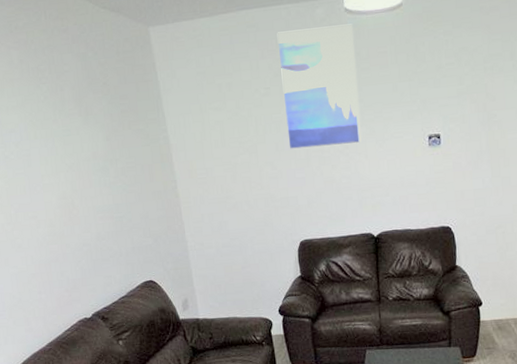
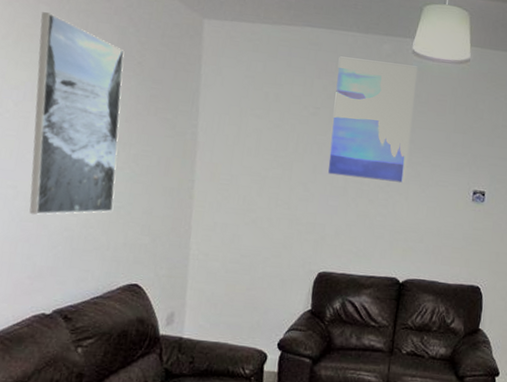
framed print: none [14,56,117,237] -> present [29,12,125,215]

